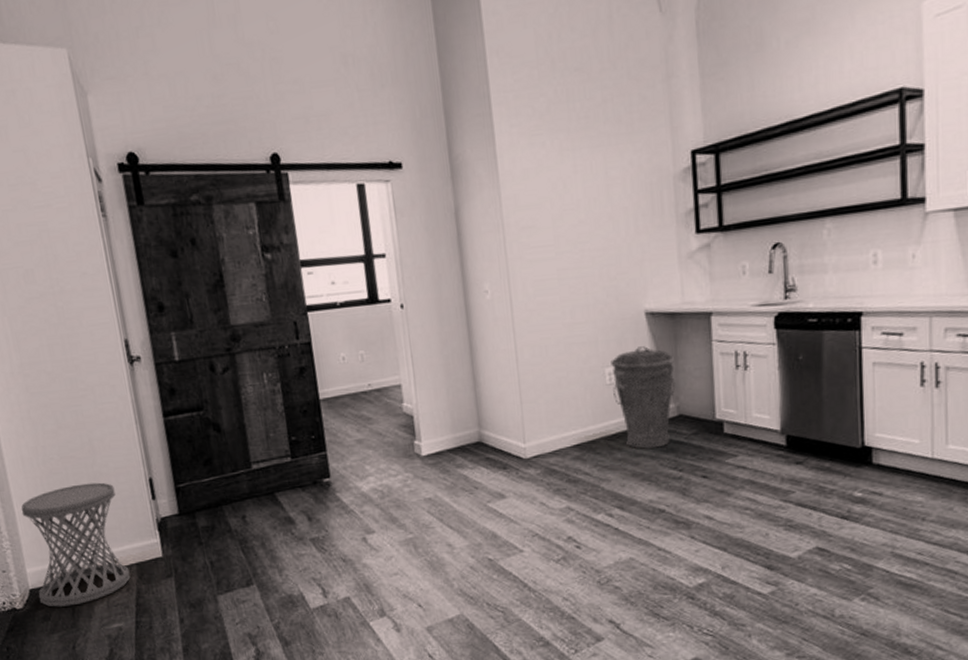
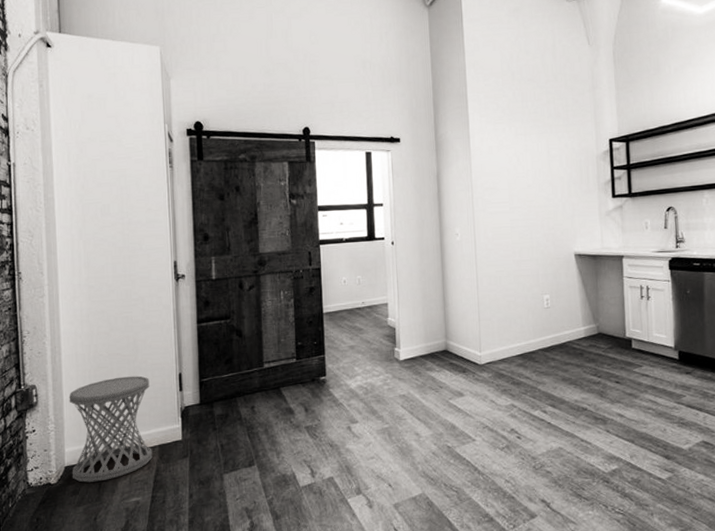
trash can: present [611,346,676,449] -> none [548,279,597,359]

